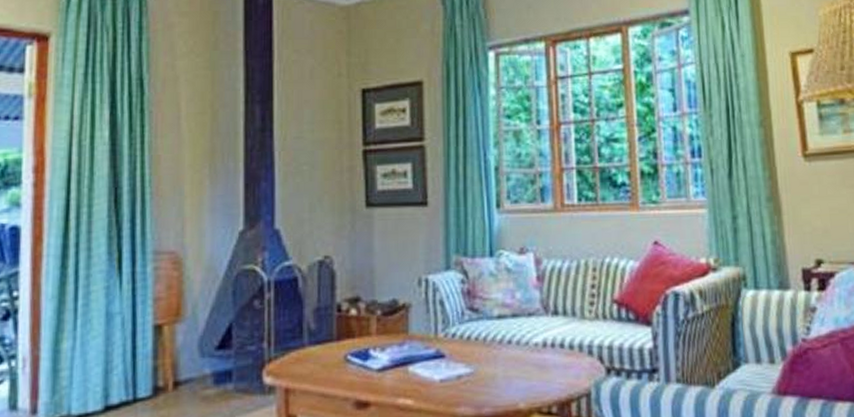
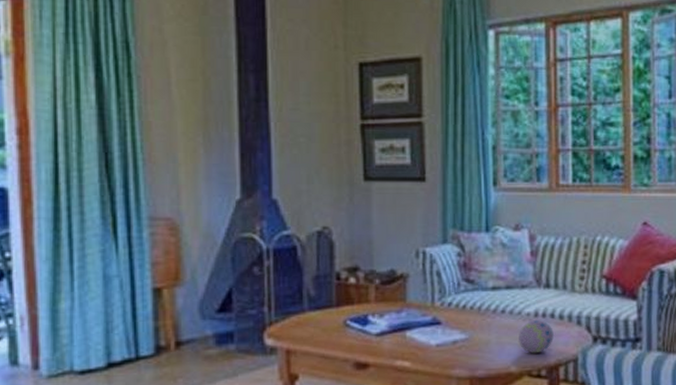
decorative egg: none [527,350,565,388] -> present [519,320,555,354]

